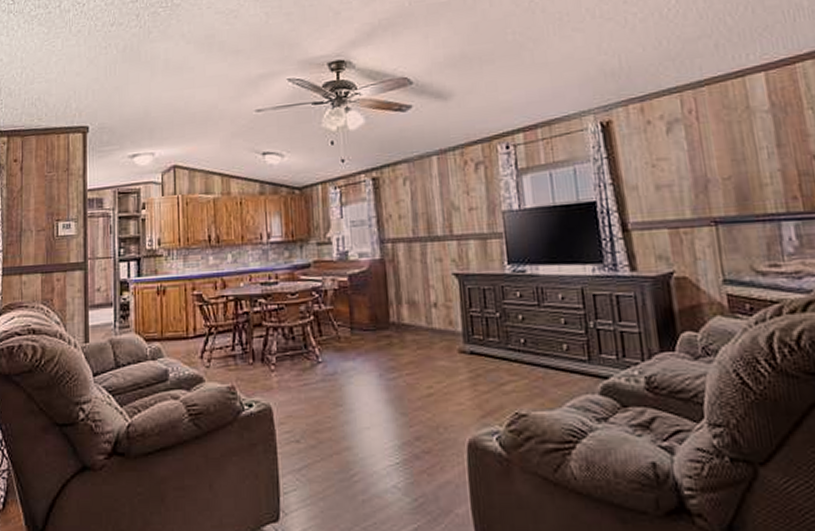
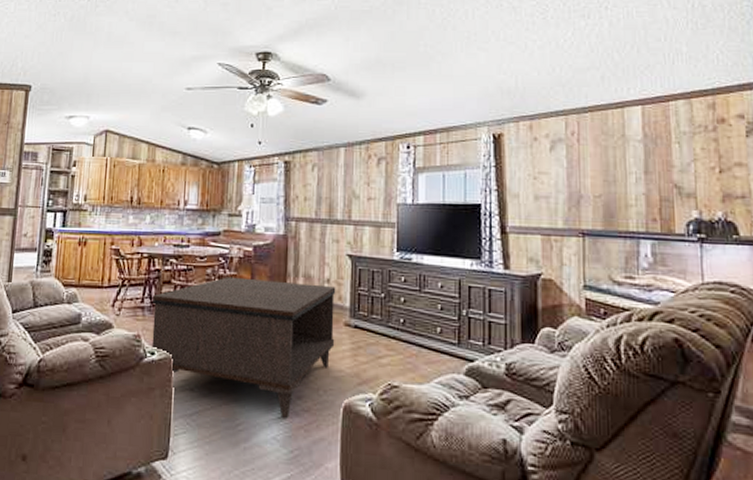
coffee table: none [244,310,451,463] -> present [151,277,336,418]

